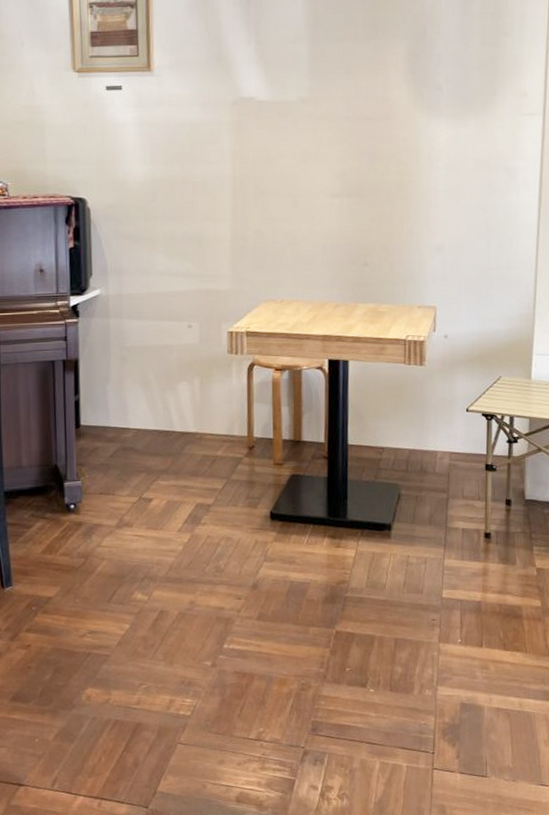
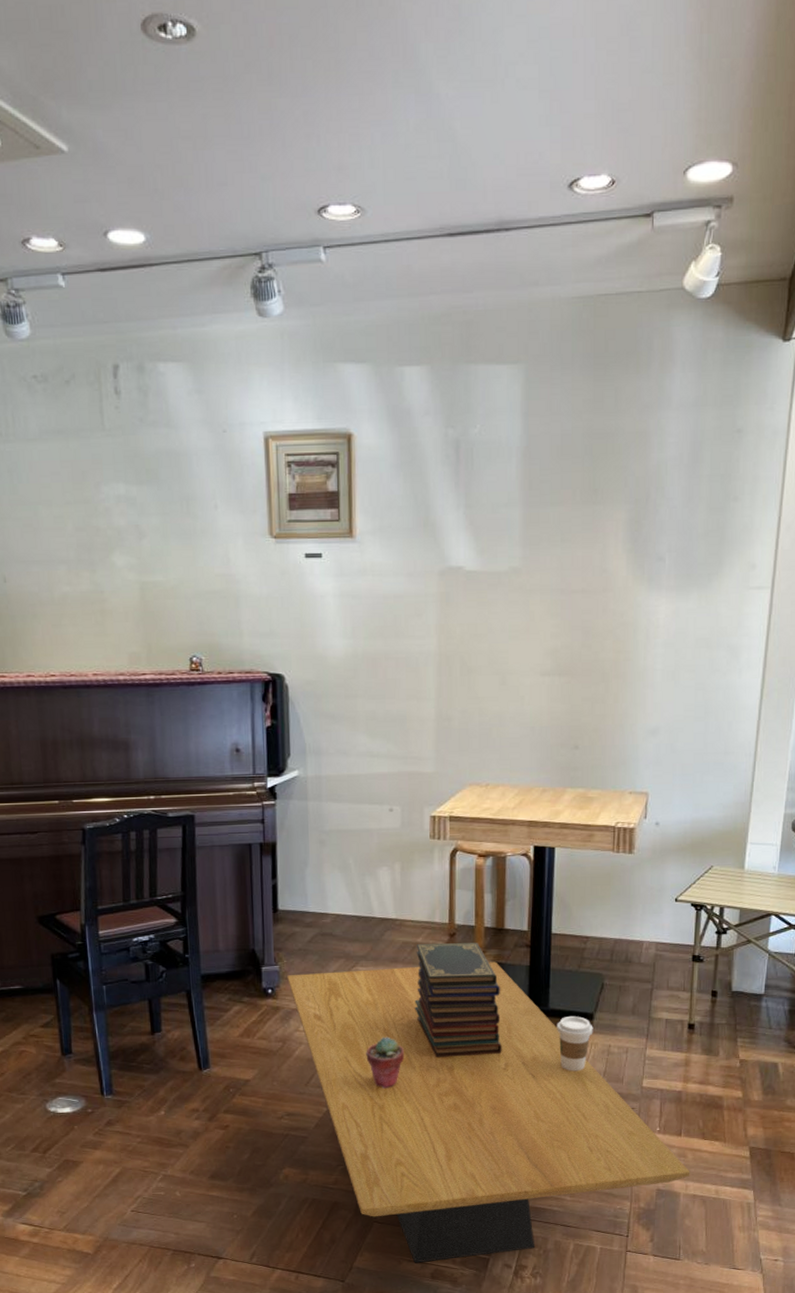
coffee table: none [89,473,493,787] -> present [287,961,690,1263]
potted succulent: none [168,551,206,604] -> present [366,1036,405,1089]
book stack: none [215,455,302,571] -> present [414,943,502,1057]
coffee cup: none [356,526,392,583] -> present [557,1015,593,1071]

